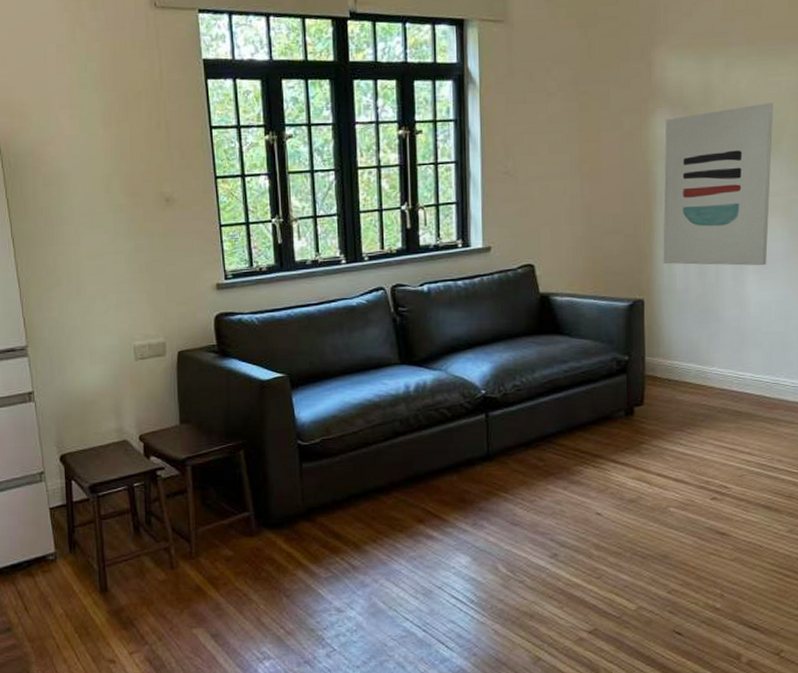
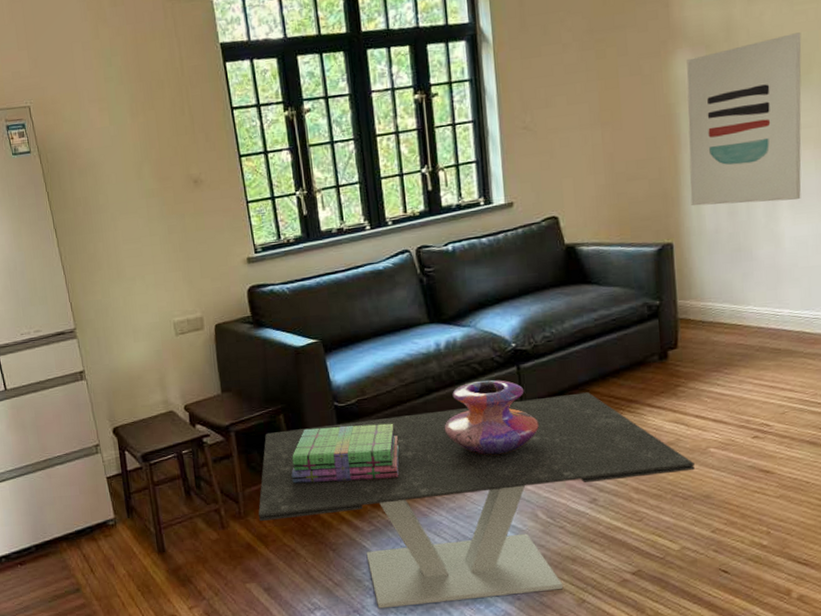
coffee table: none [210,444,654,660] -> present [258,392,695,609]
stack of books: none [248,465,362,524] -> present [291,423,400,484]
decorative vase: none [409,426,504,504] -> present [444,379,539,455]

